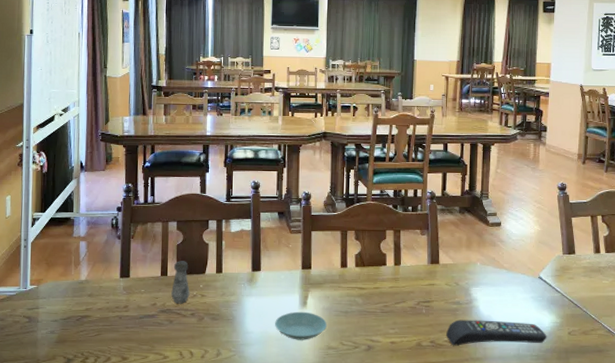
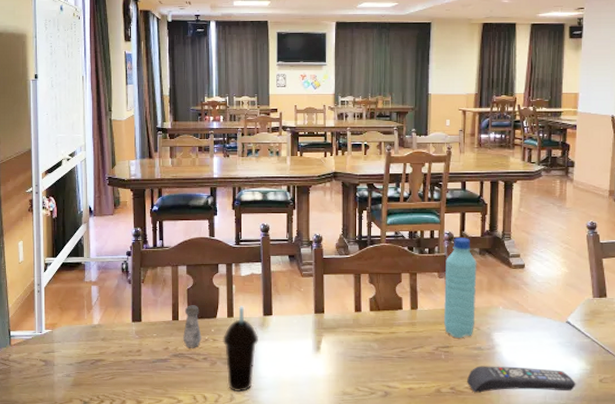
cup: none [211,262,246,347] -> present [223,306,258,392]
saucer: present [275,311,327,340] -> none [288,356,341,386]
water bottle: none [425,196,457,293] -> present [443,238,477,338]

